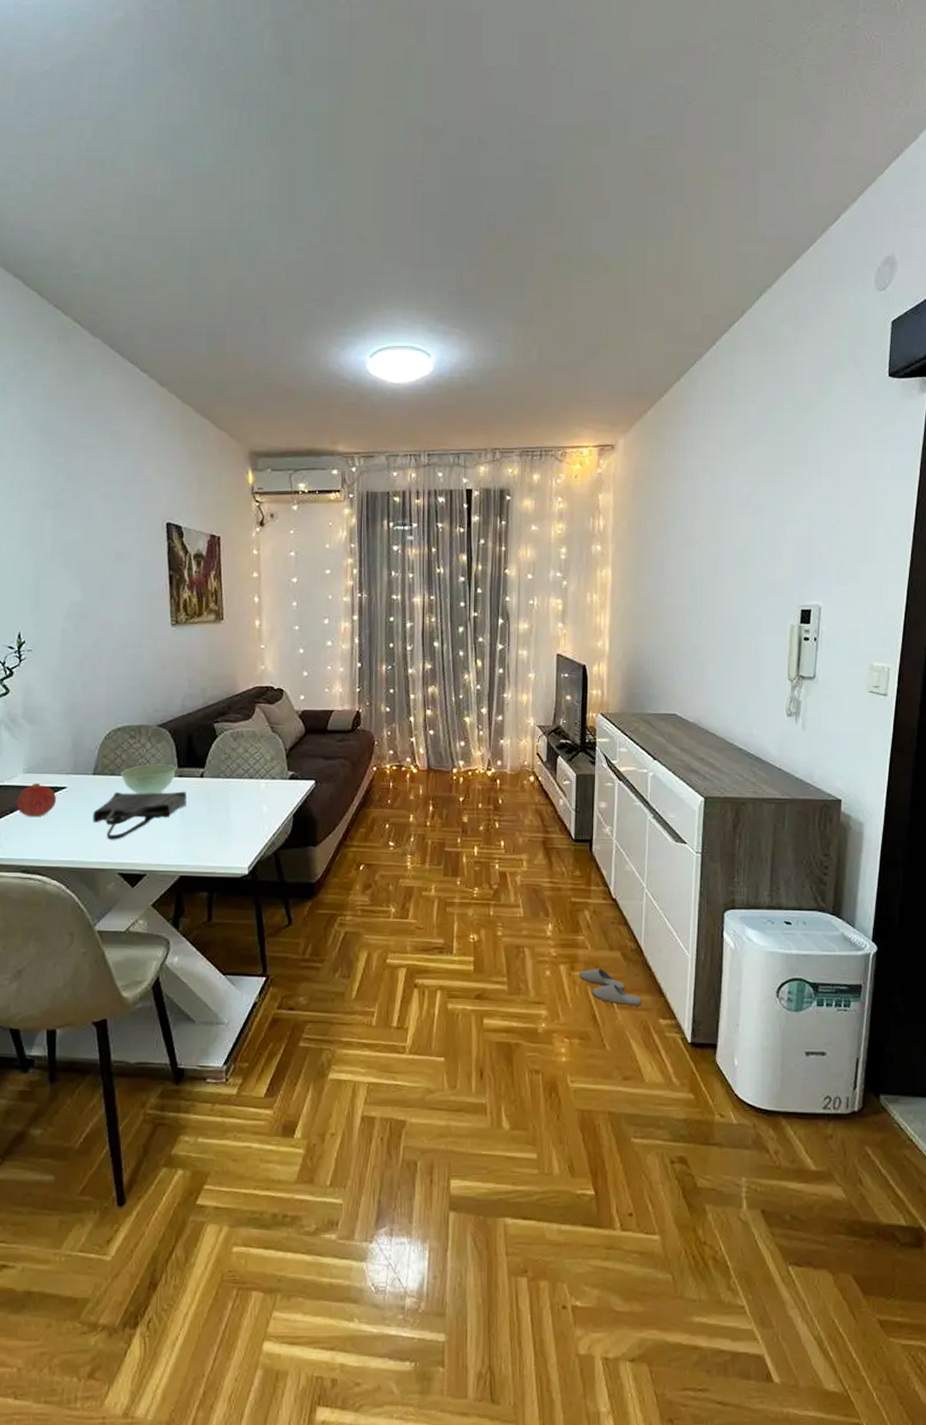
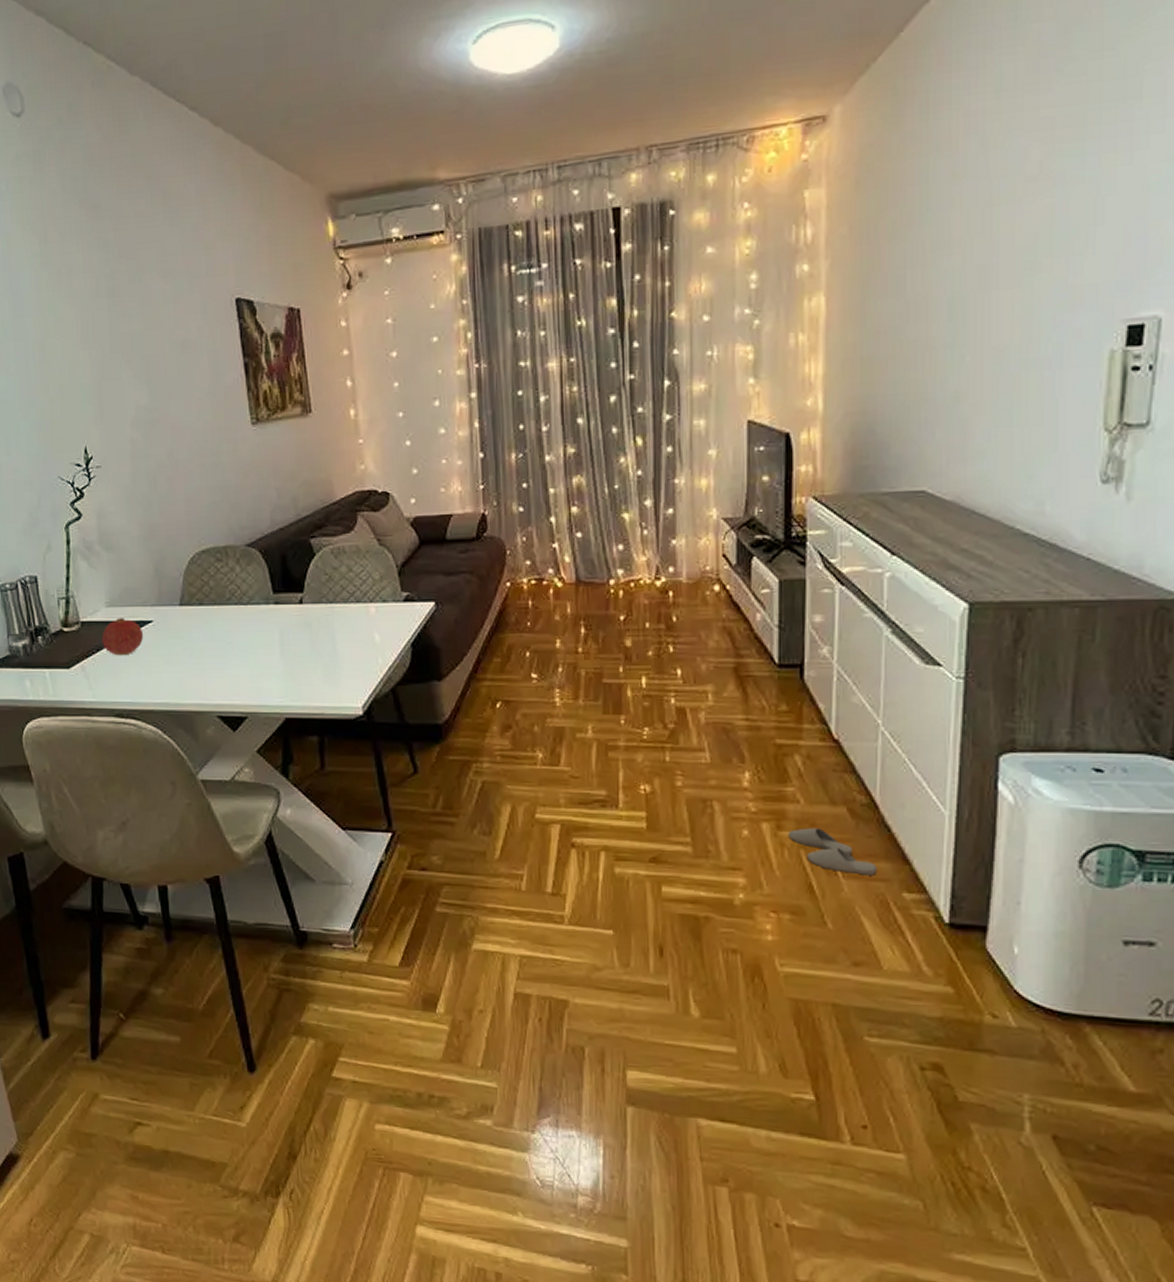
tote bag: present [93,791,186,840] -> none [184,620,286,679]
bowl: present [120,763,177,794] -> none [208,589,272,626]

